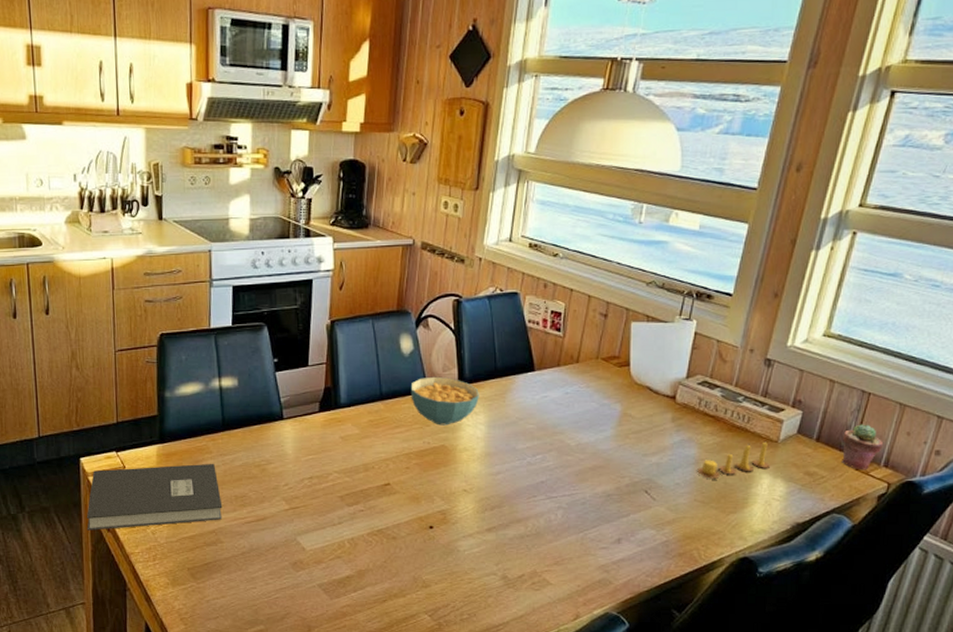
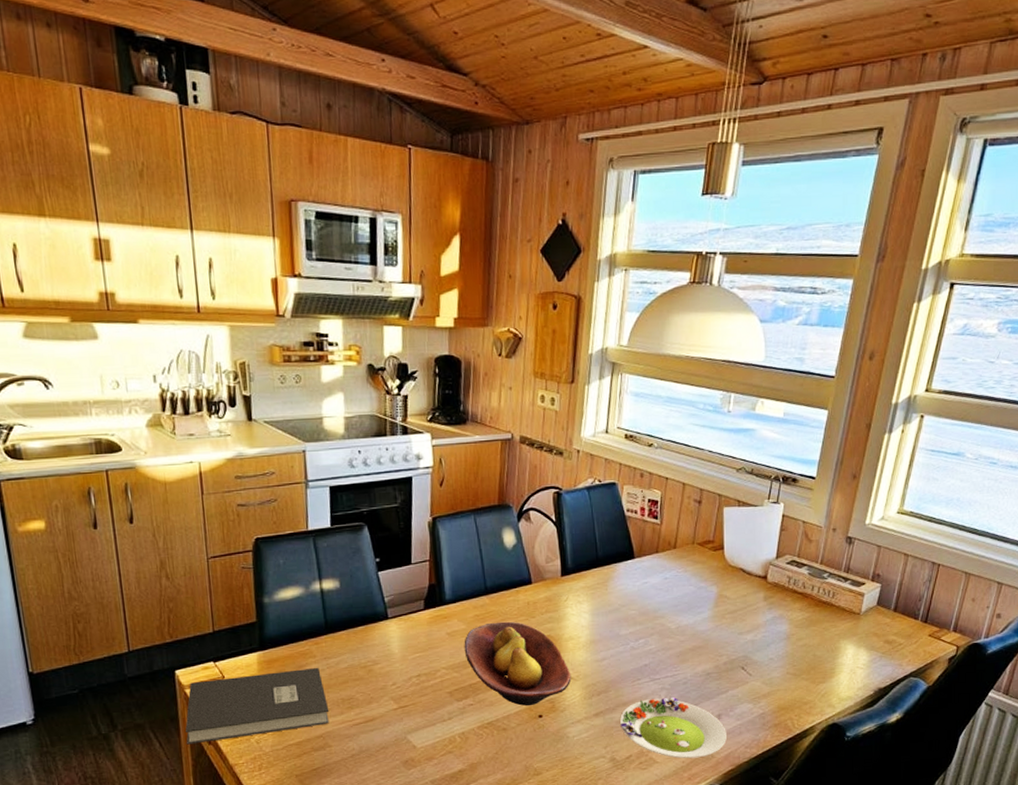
fruit bowl: none [357,428,465,516] -> present [464,621,572,706]
cereal bowl: present [410,376,479,426] -> none [514,568,582,616]
salad plate: none [514,516,626,583] -> present [620,696,727,759]
candle: present [697,441,770,479] -> none [789,614,854,652]
potted succulent: present [842,424,884,469] -> none [917,593,952,635]

